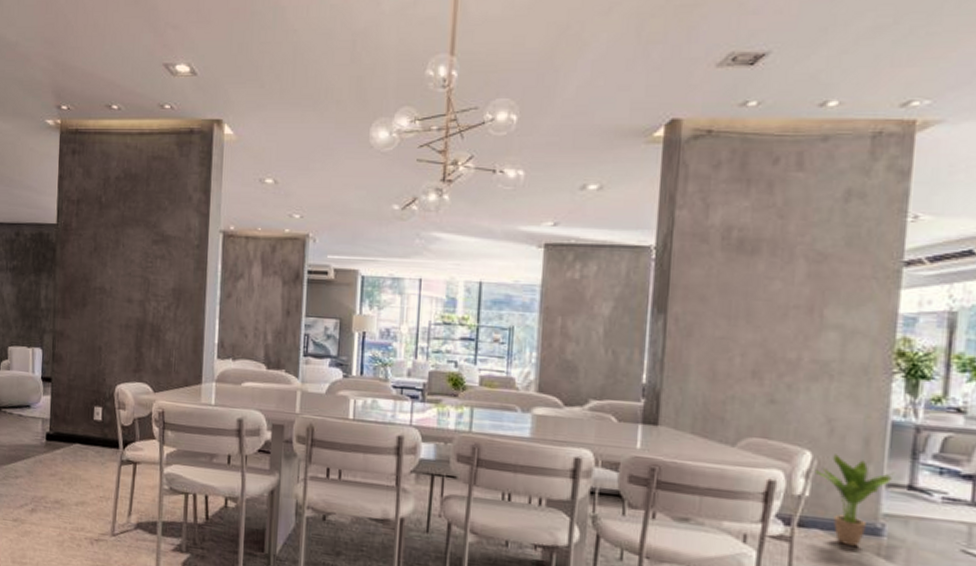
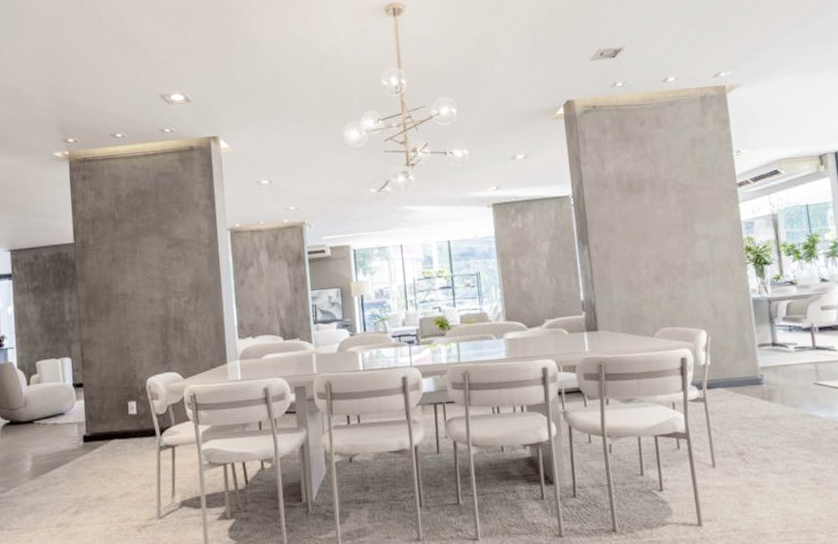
potted plant: present [812,454,894,546] -> none [708,329,761,396]

